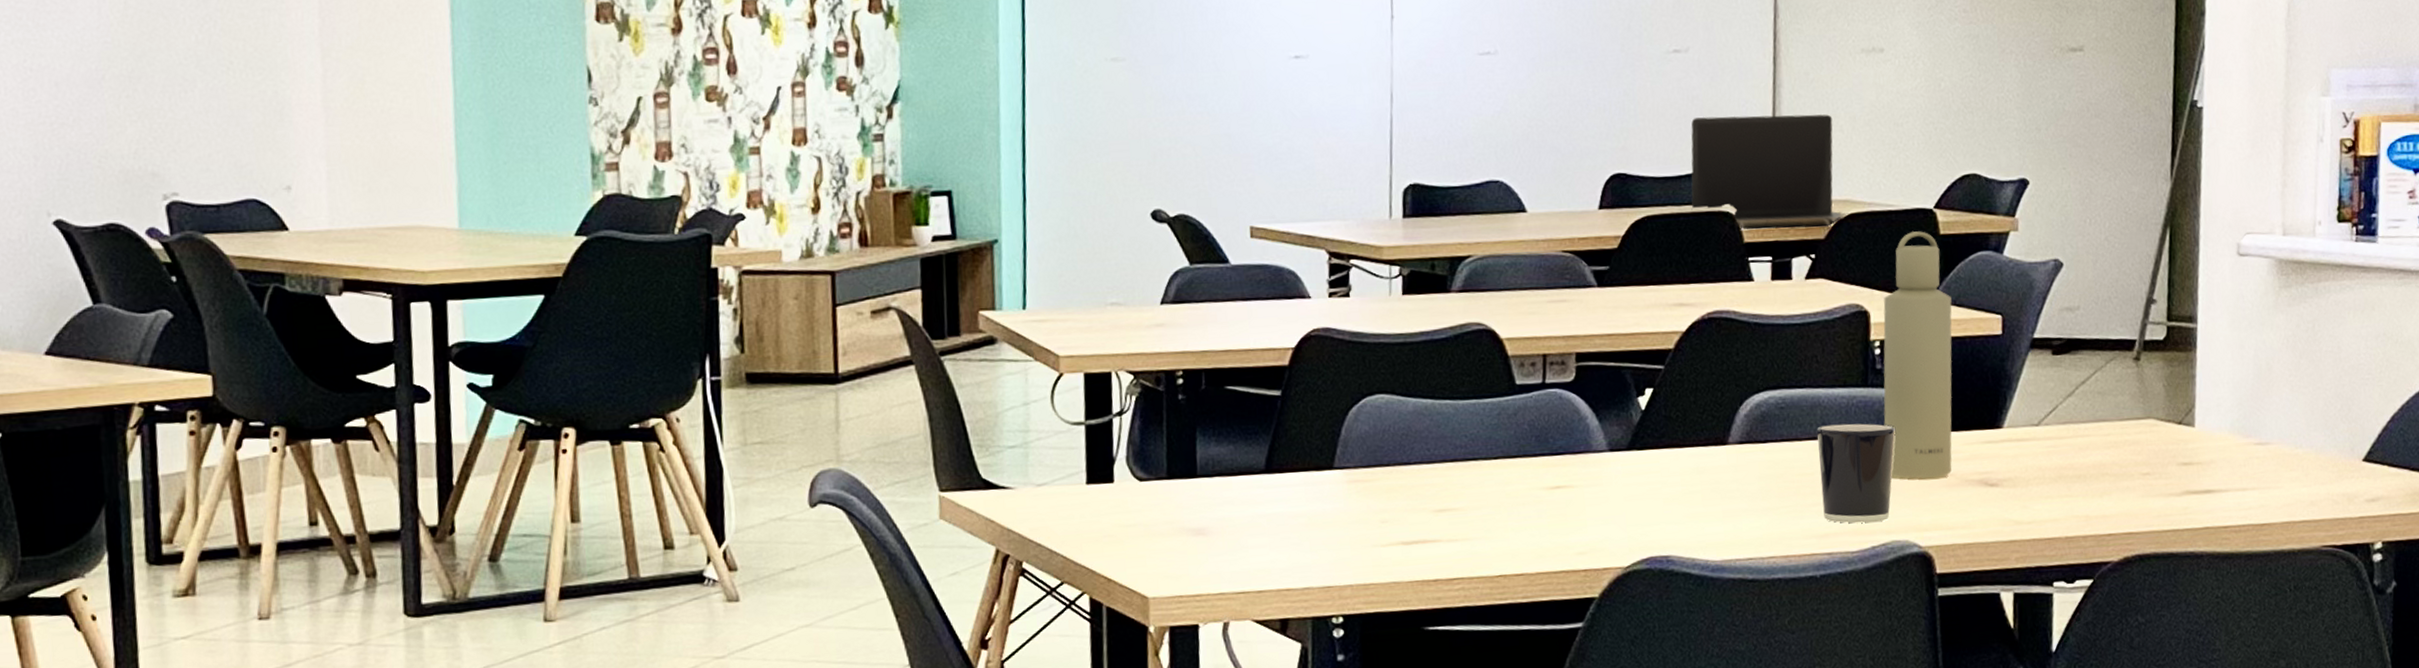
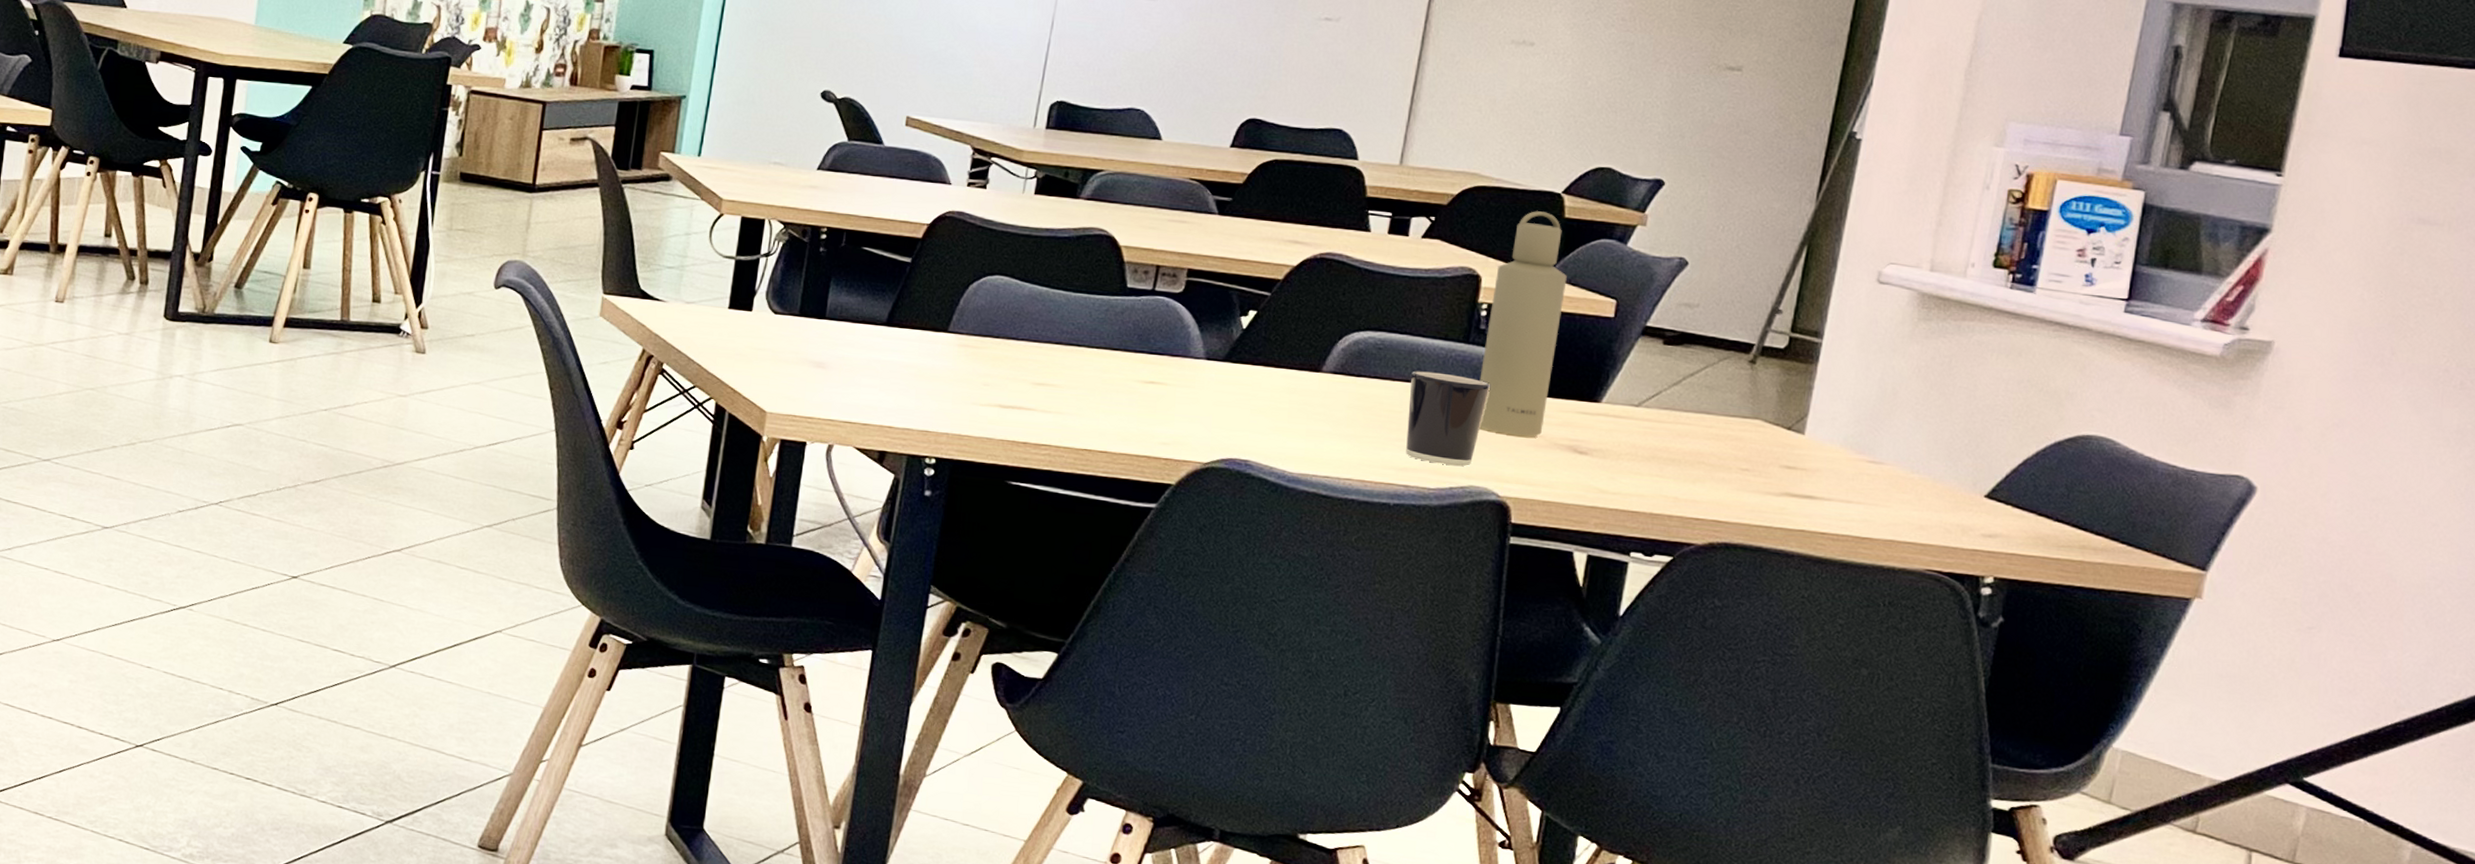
laptop computer: present [1691,114,1849,228] -> none [1319,80,1475,194]

